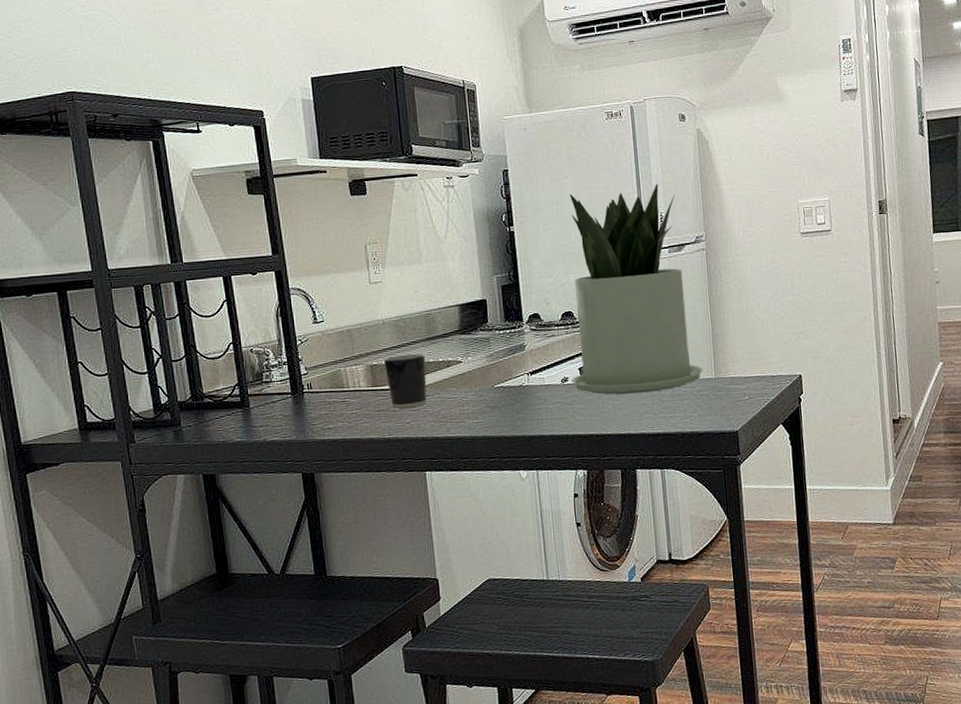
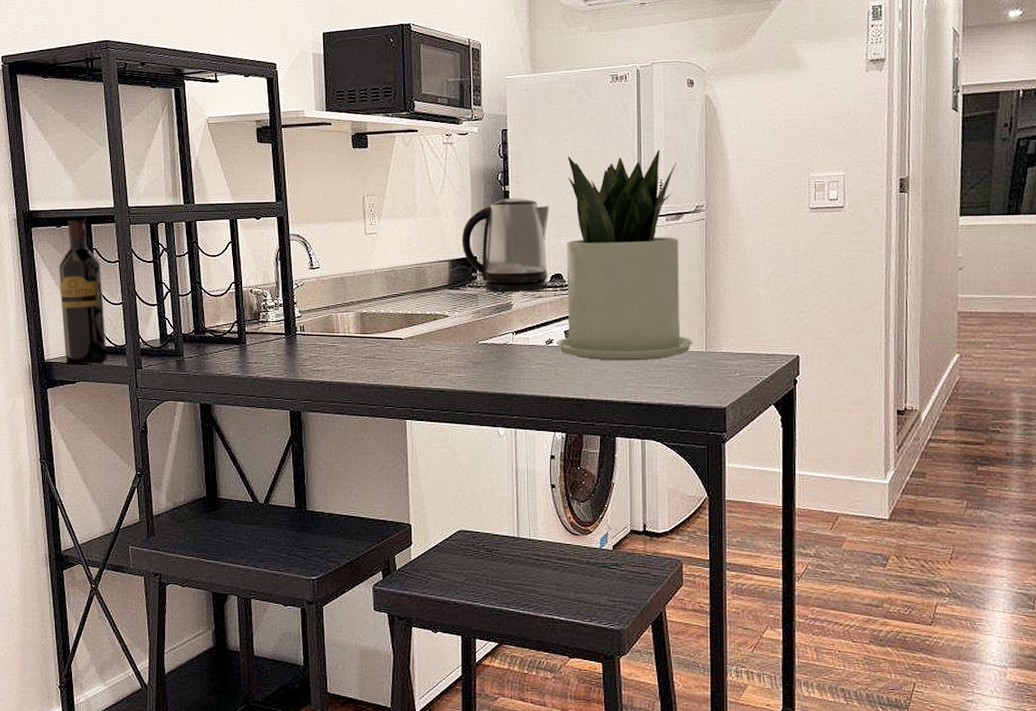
wine bottle: none [31,284,94,446] -> present [58,218,107,365]
mug: present [383,354,427,408] -> none [373,305,414,356]
kettle: none [469,237,560,334] -> present [461,197,550,293]

